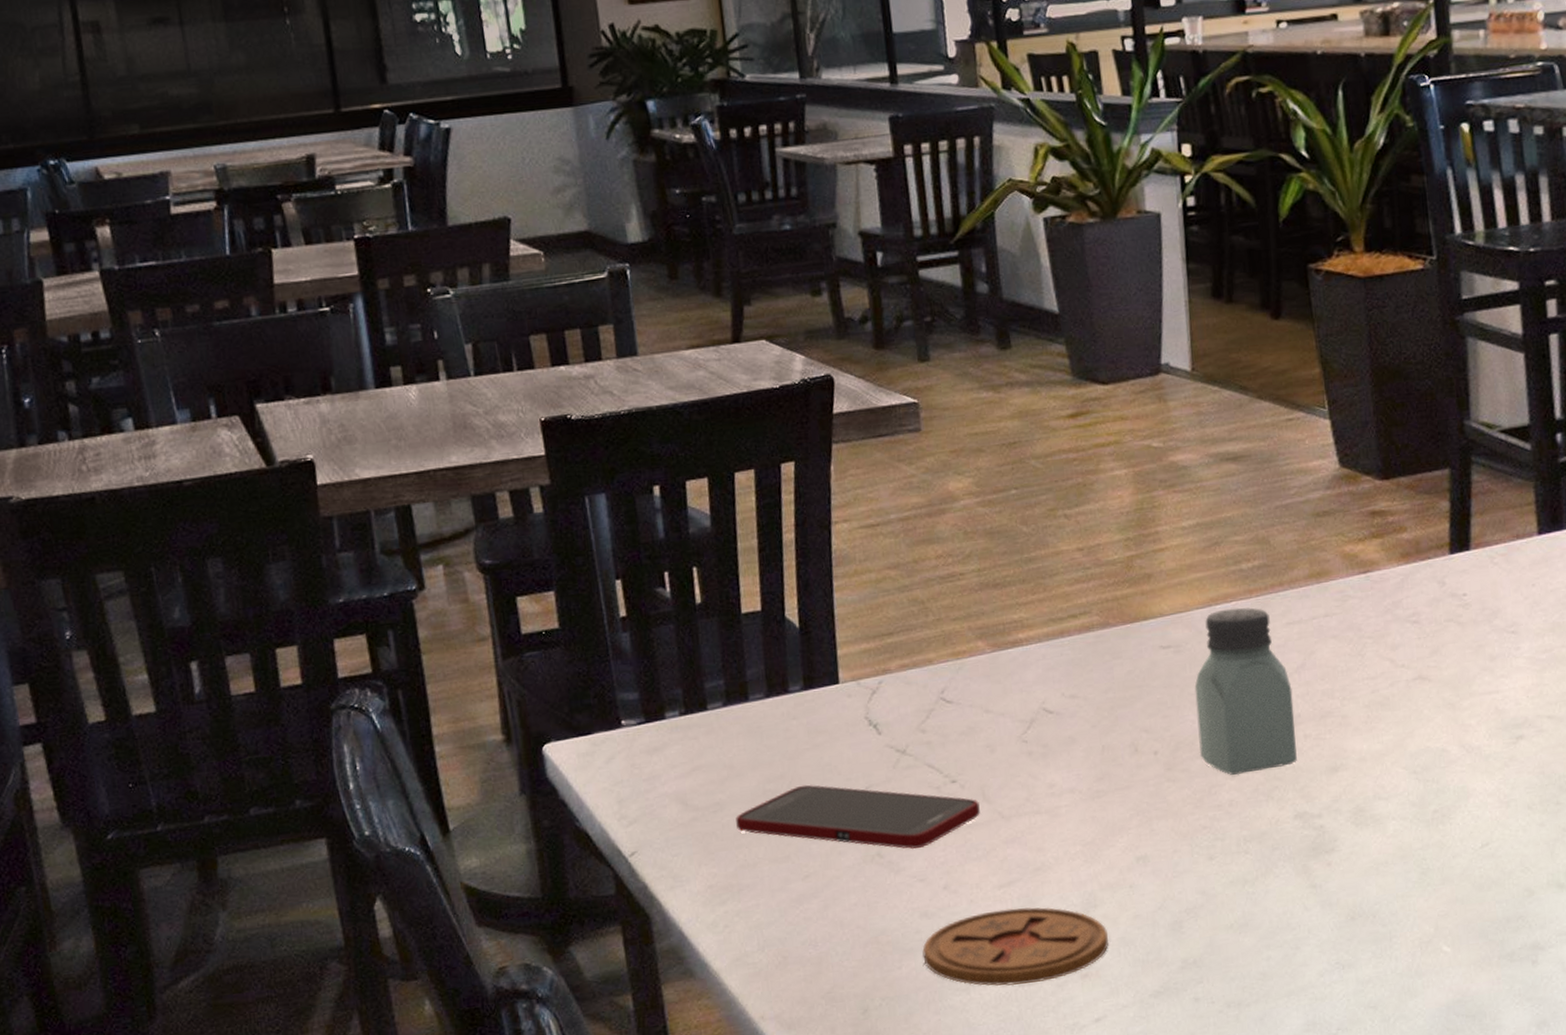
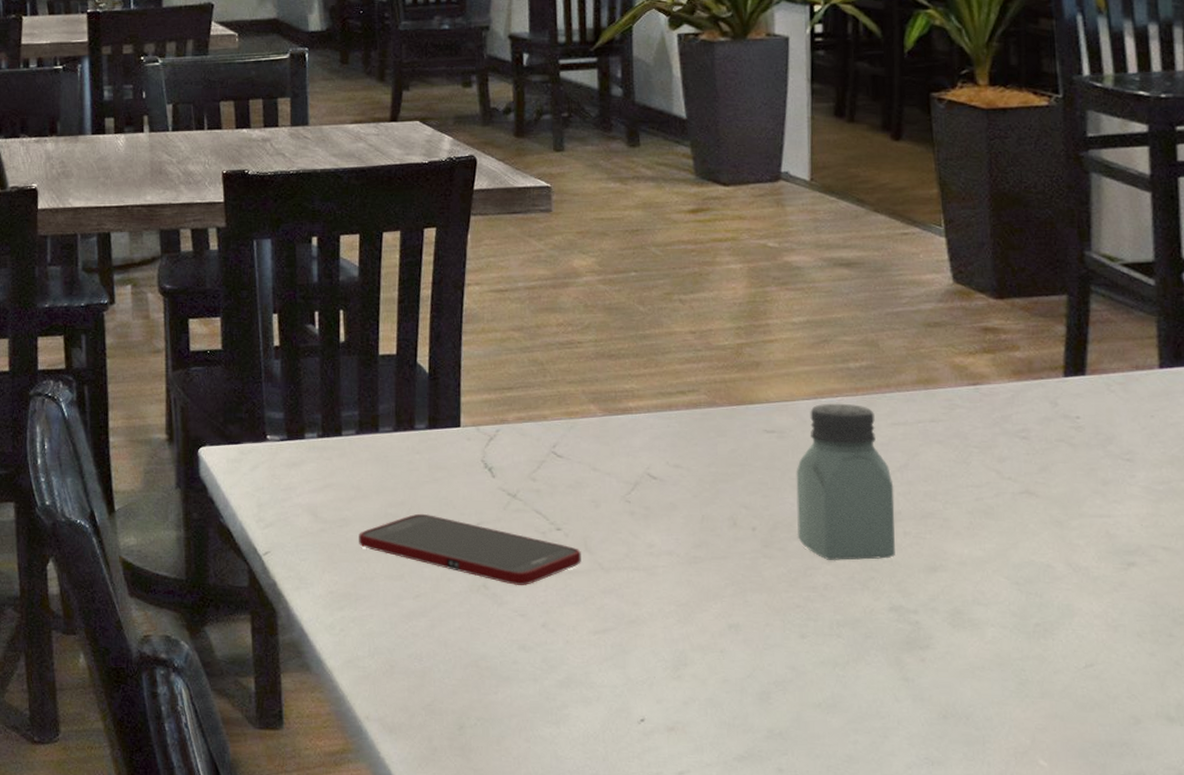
coaster: present [922,907,1108,986] -> none [518,654,696,728]

